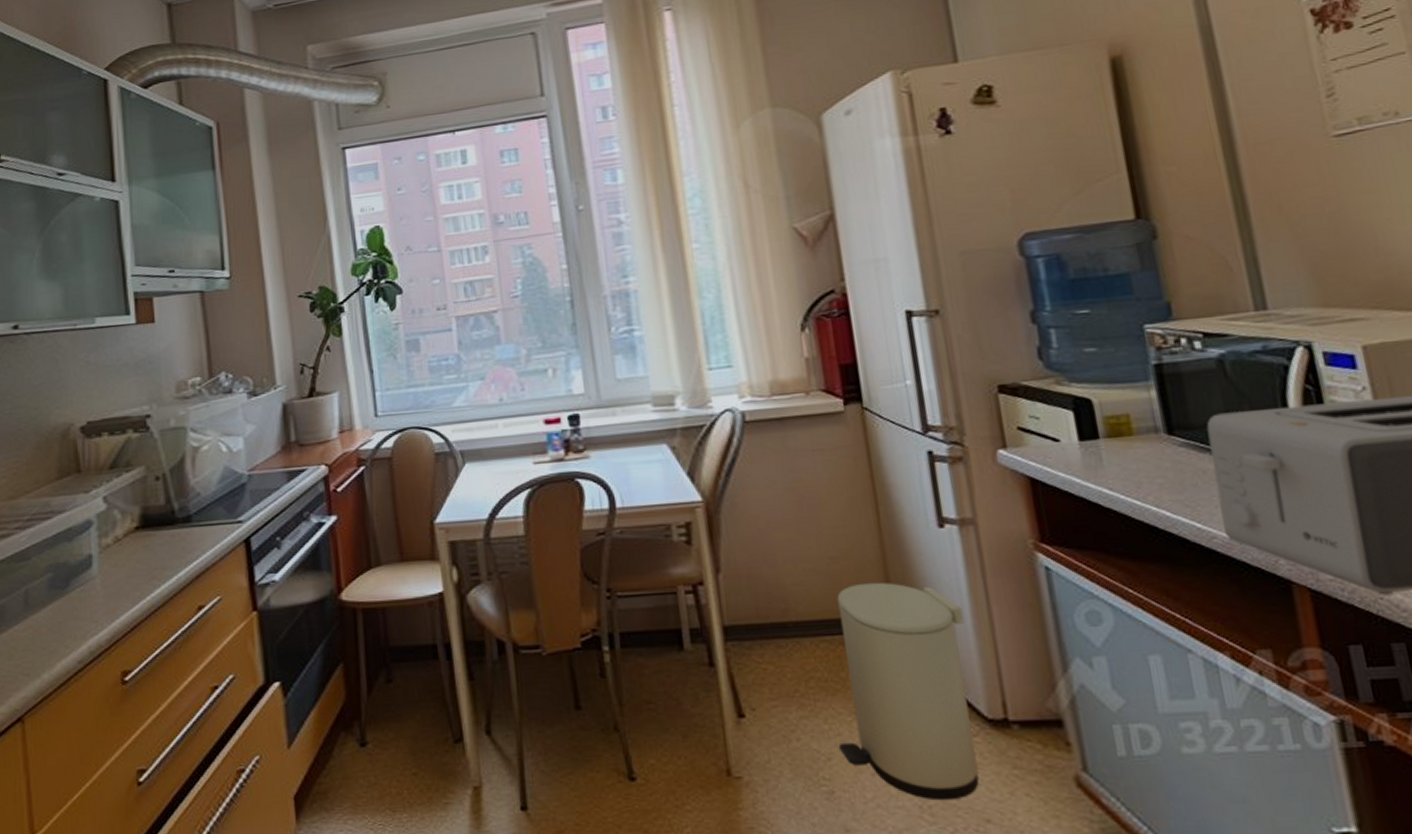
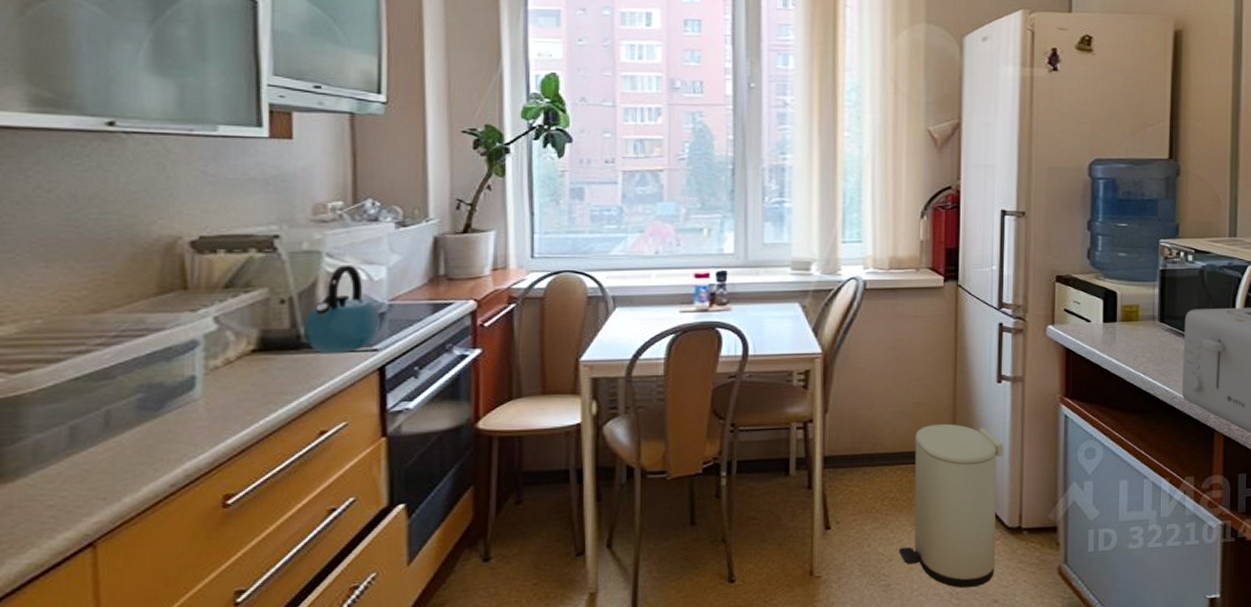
kettle: none [176,438,242,528] -> present [303,265,380,354]

